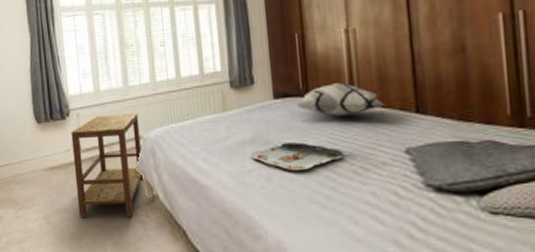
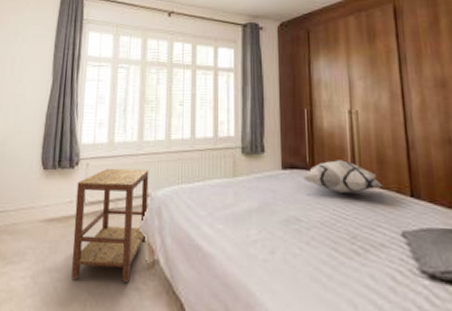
serving tray: present [250,142,346,171] -> none [255,215,347,246]

